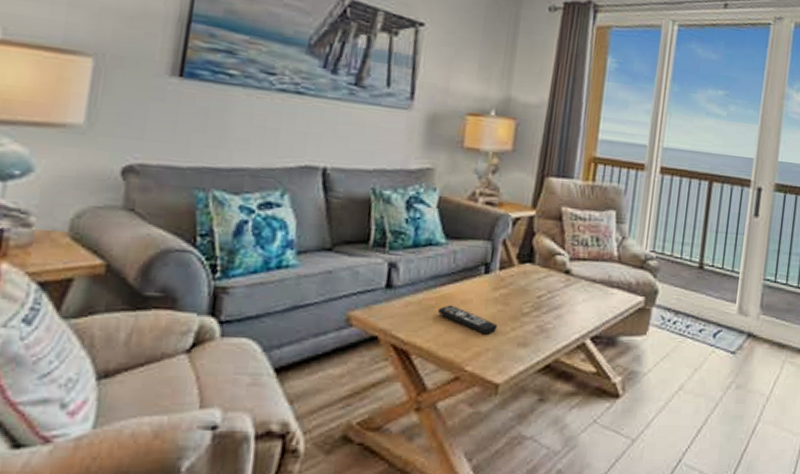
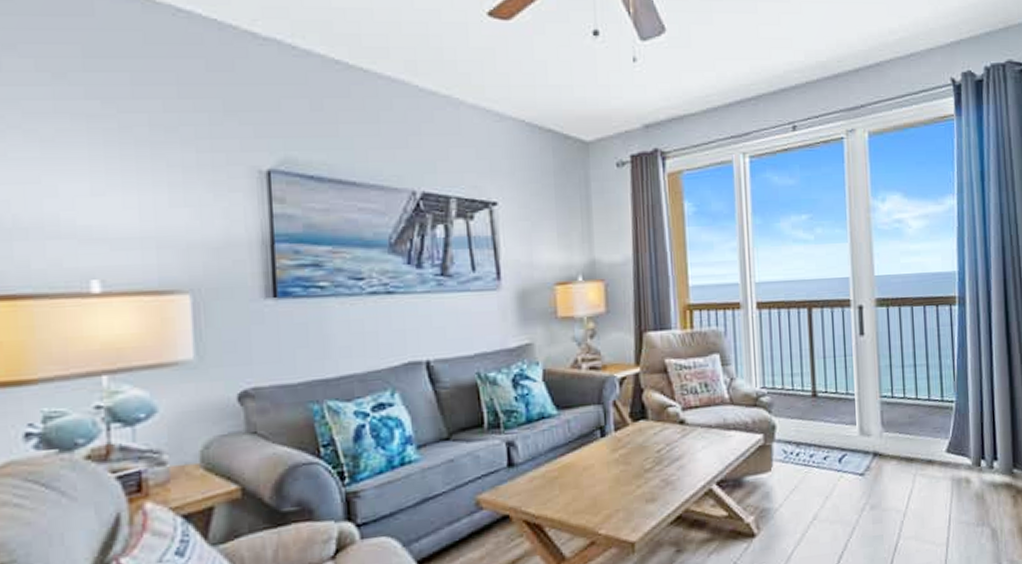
remote control: present [438,304,498,335] -> none [563,473,624,496]

